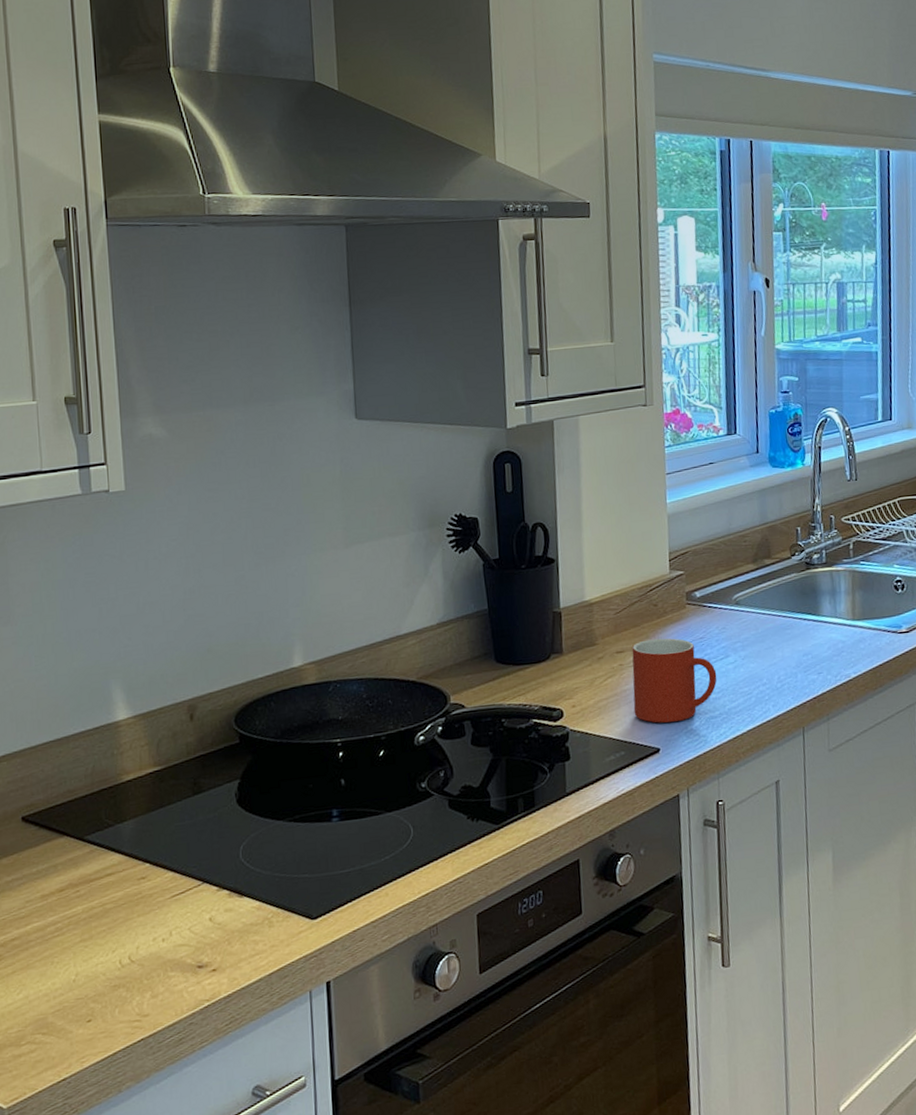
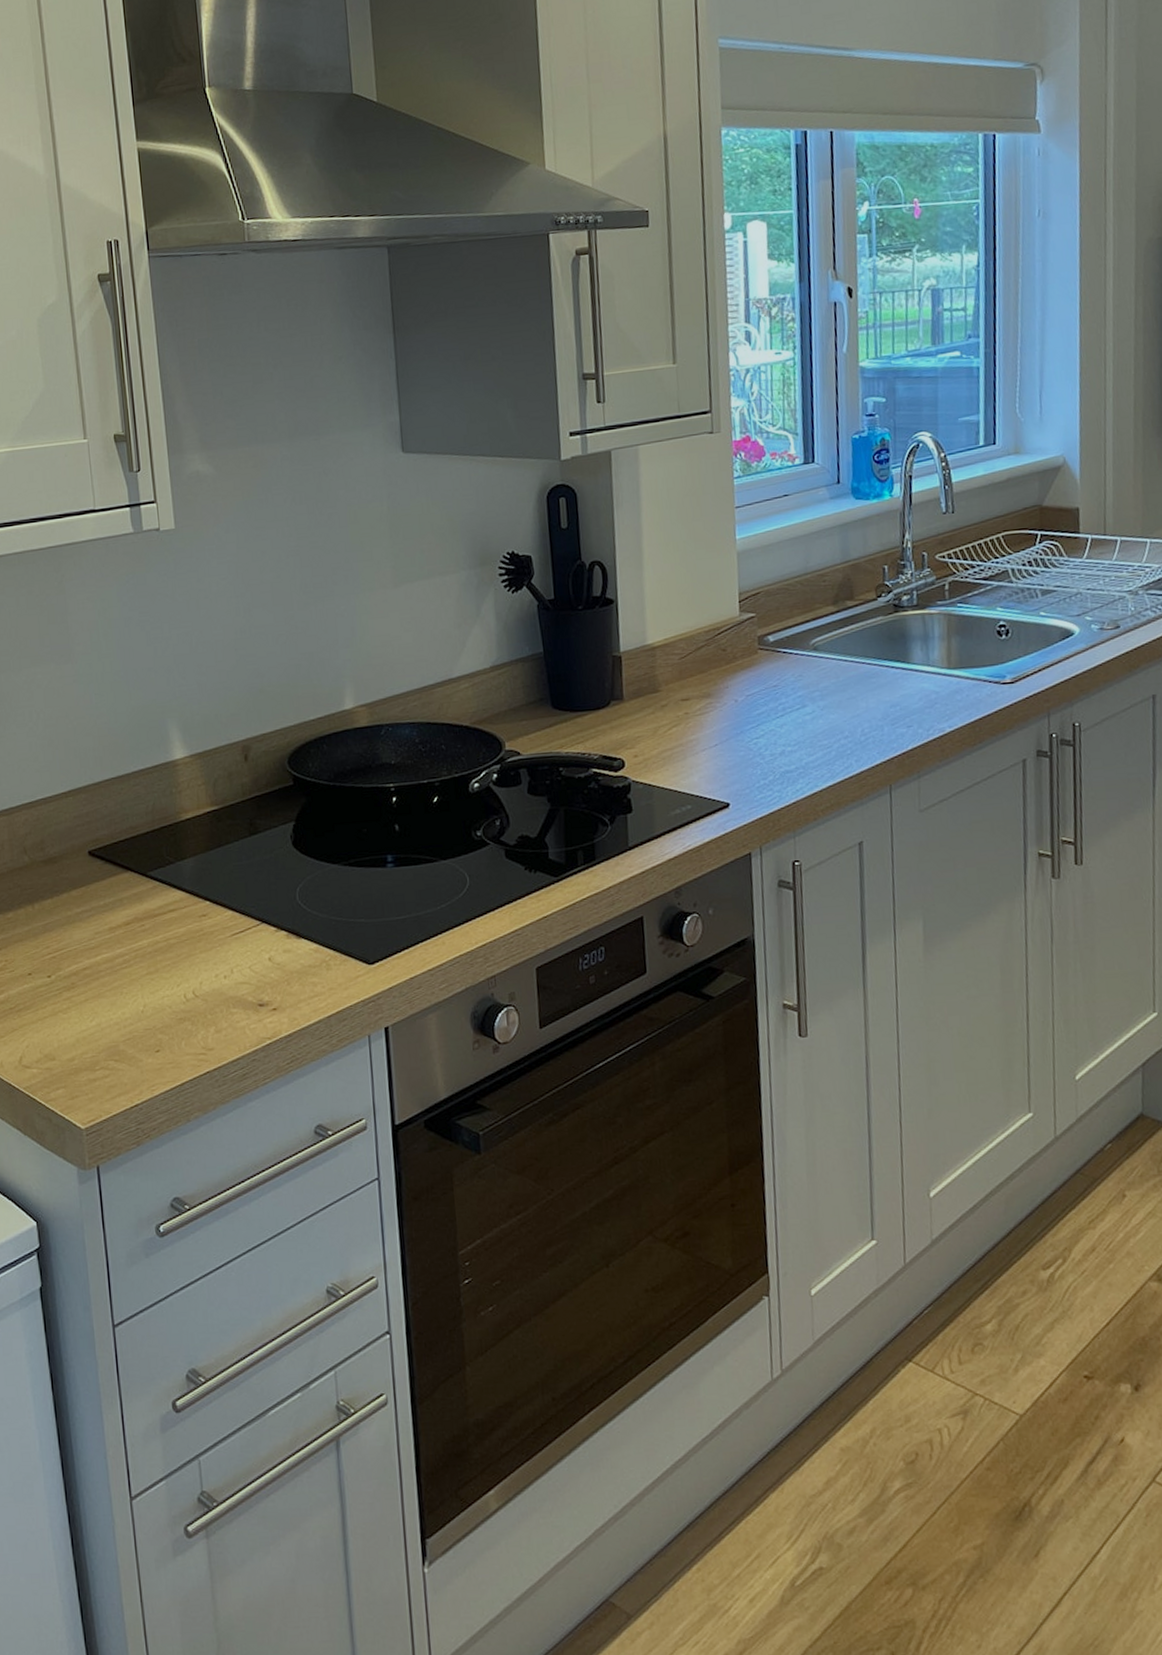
mug: present [631,638,717,723] -> none [698,685,793,777]

